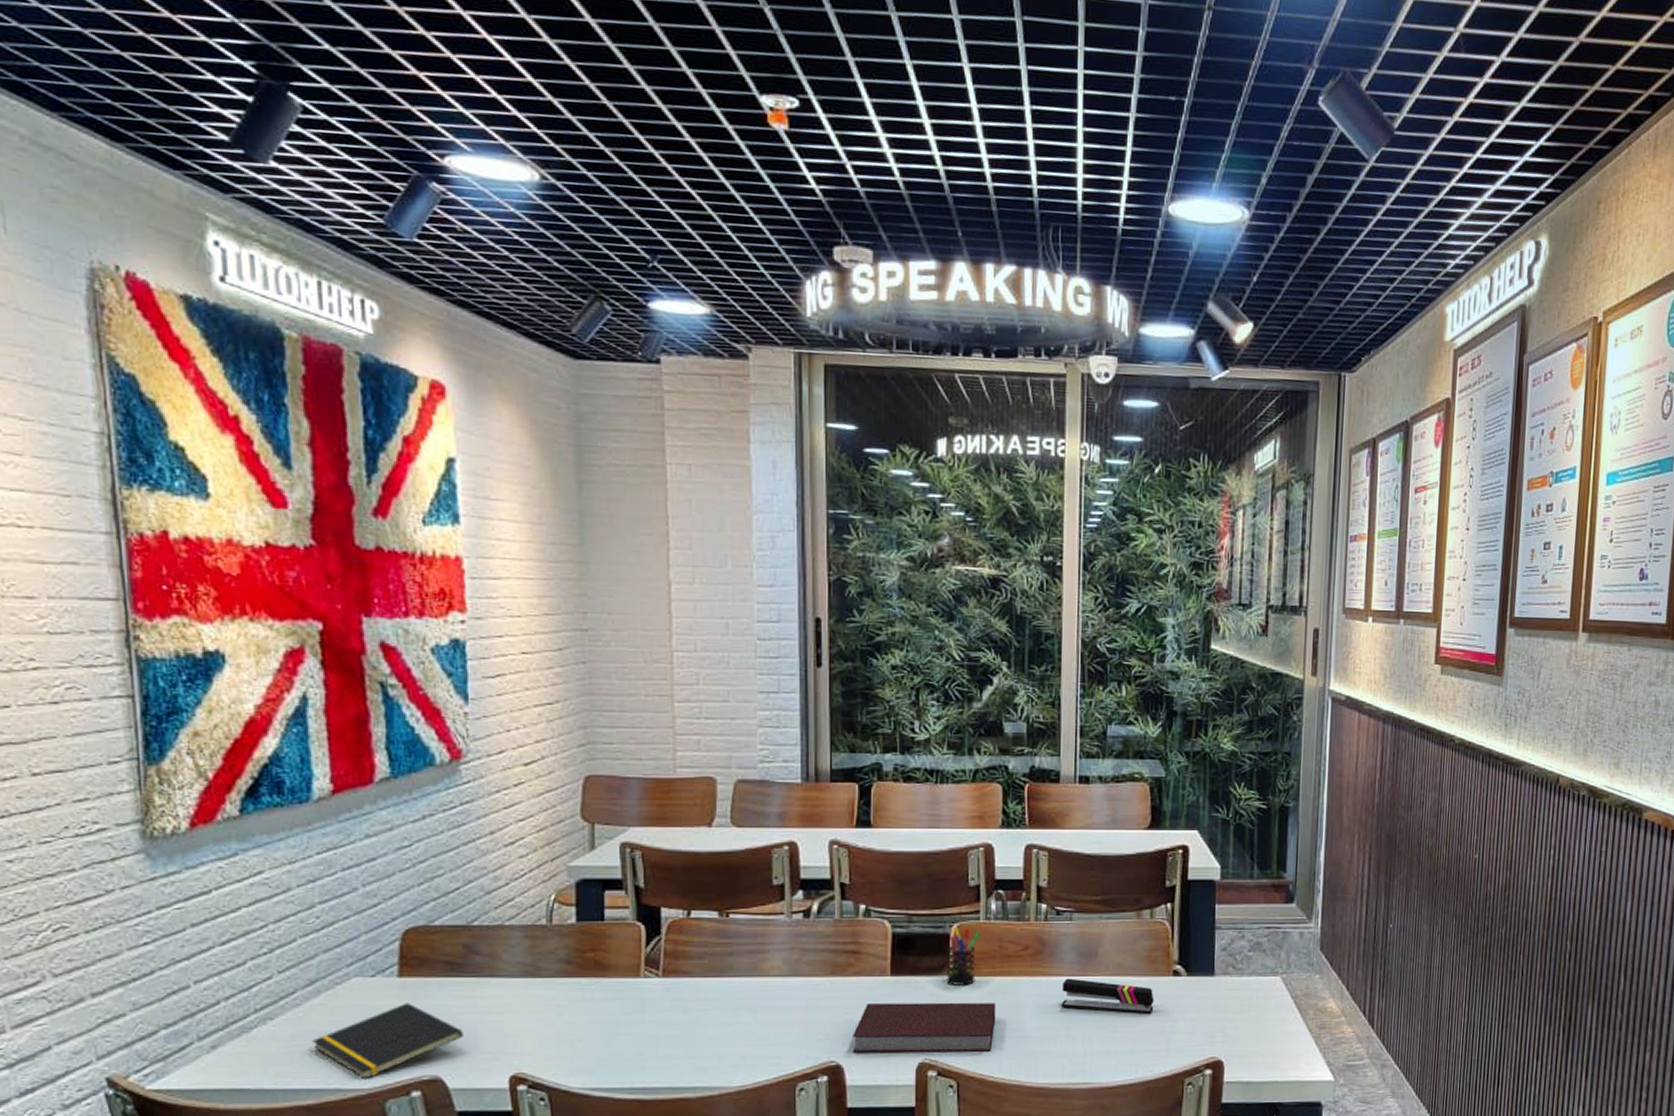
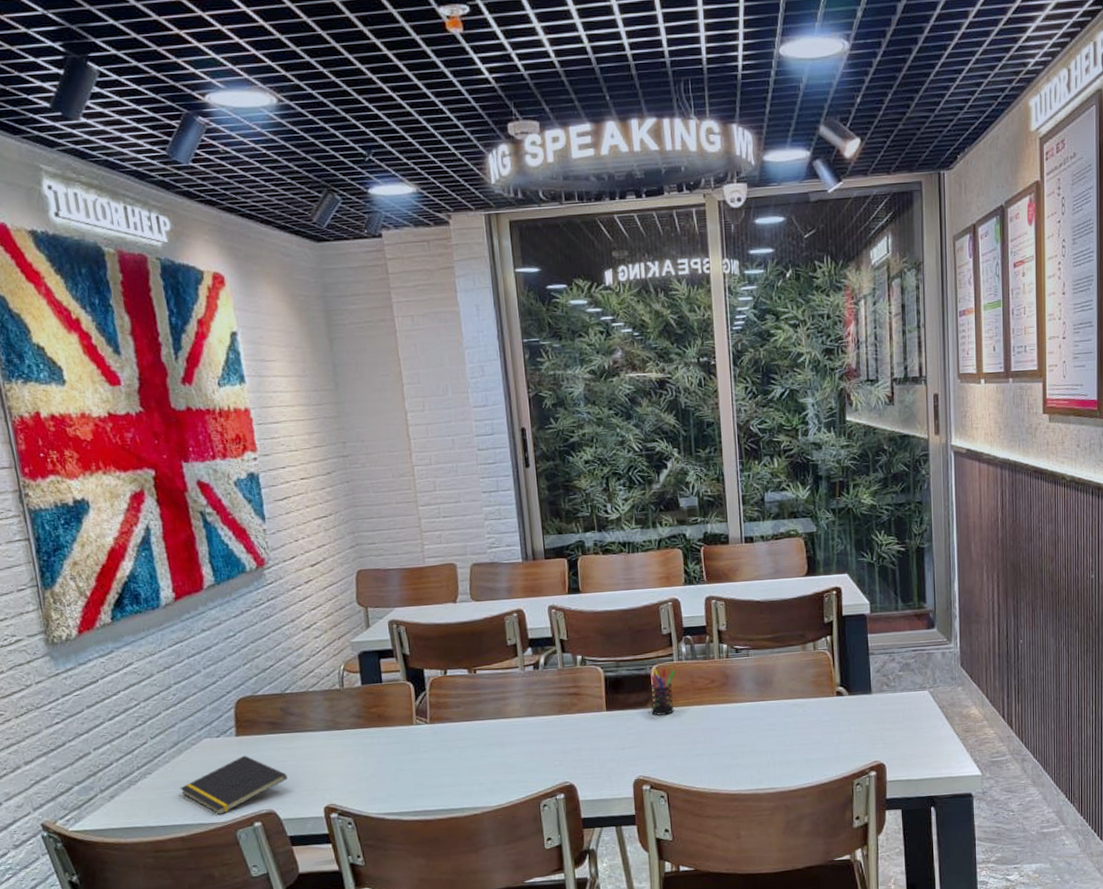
notebook: present [852,1002,996,1053] -> none [581,727,694,775]
stapler: present [1061,978,1154,1014] -> none [745,703,823,729]

